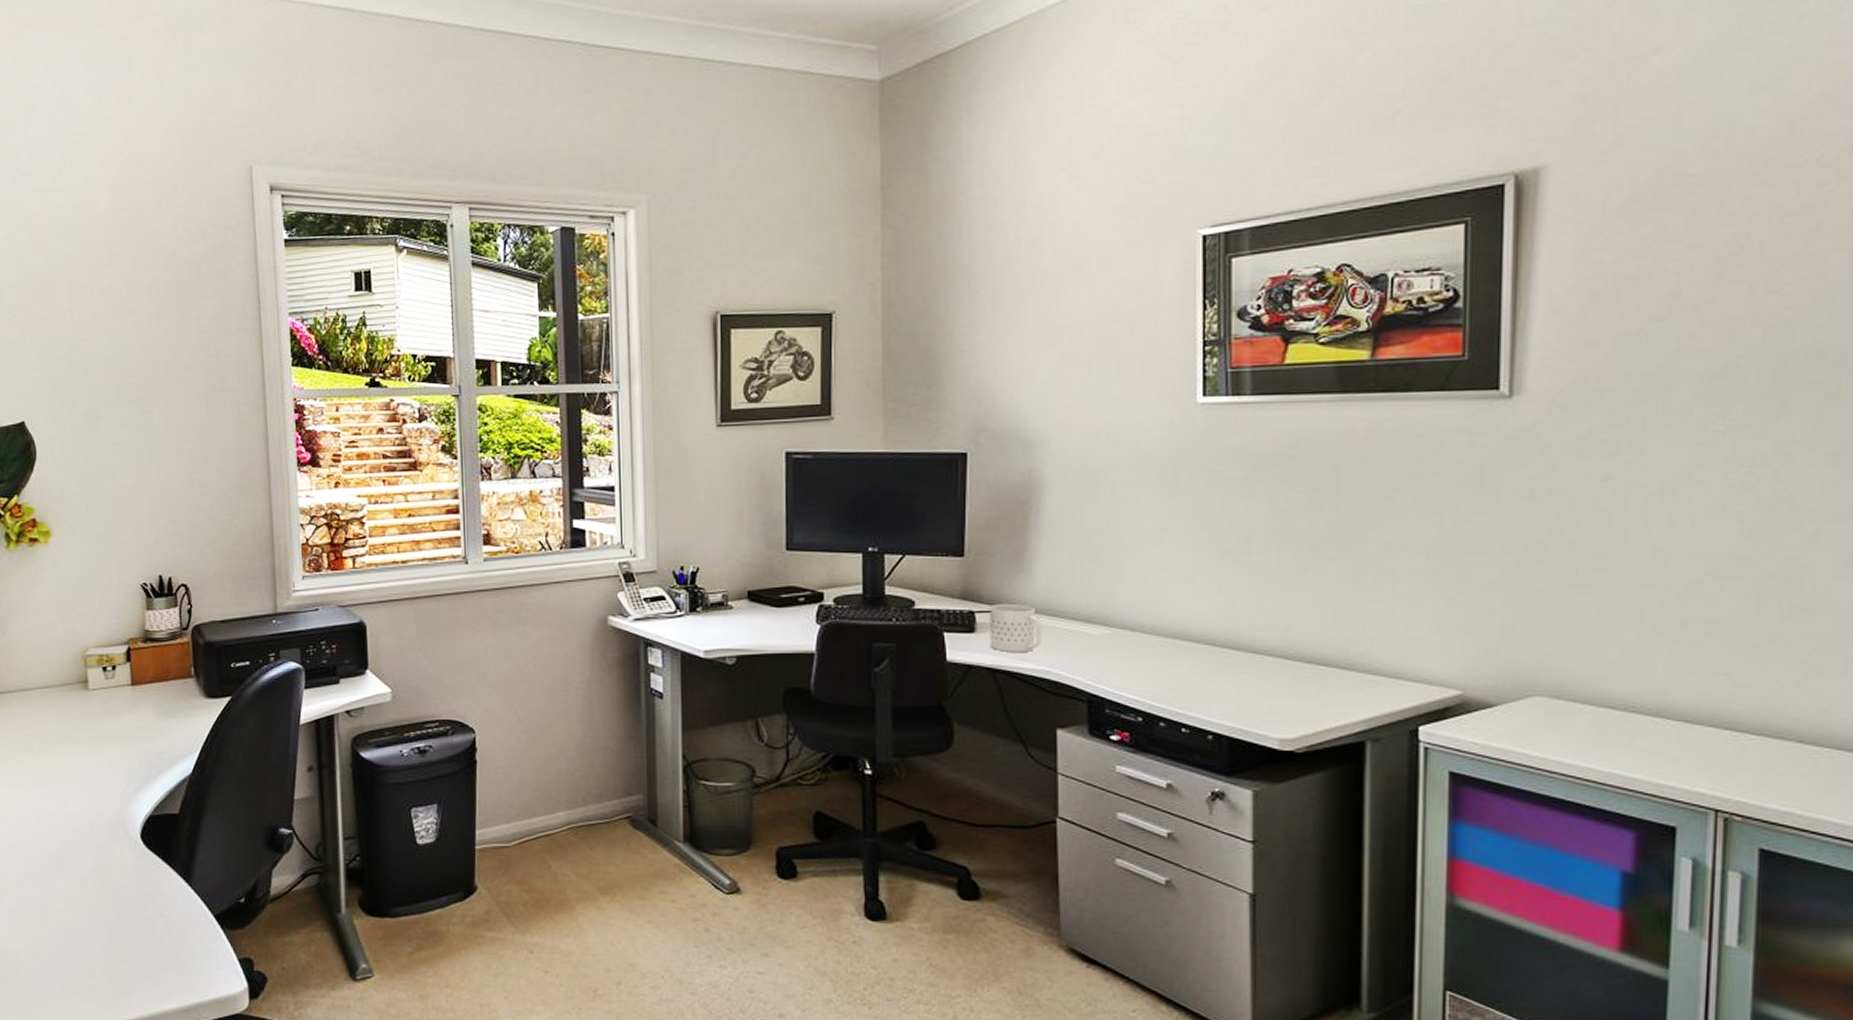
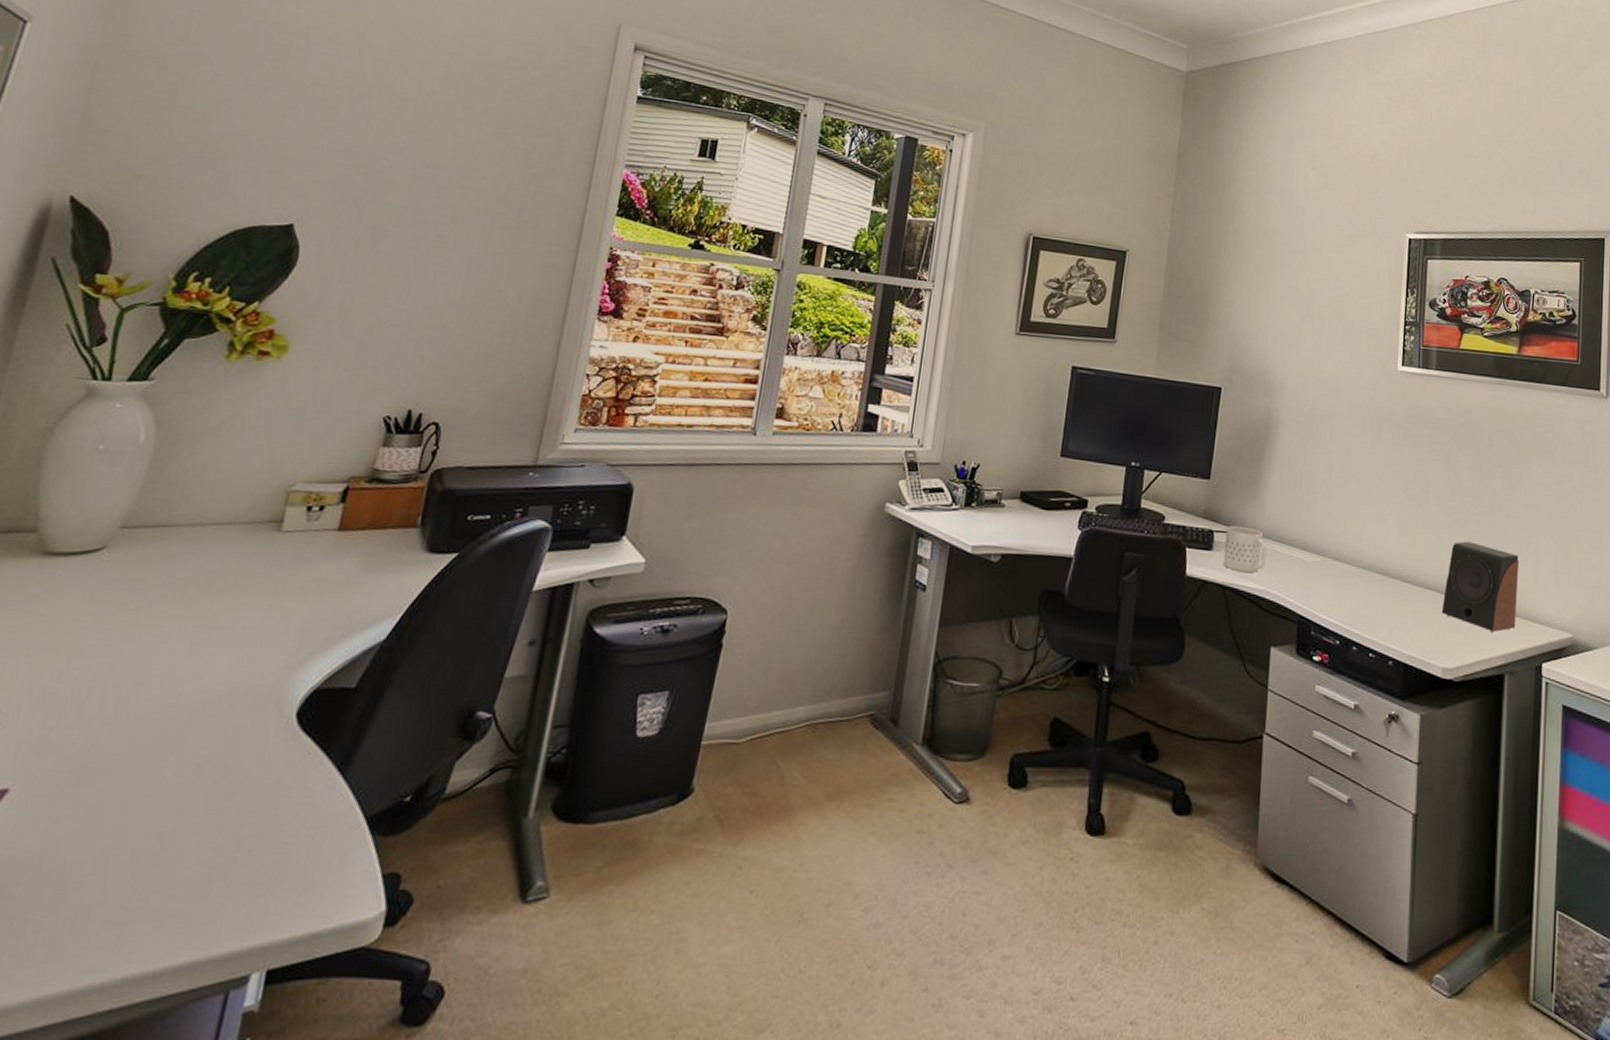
speaker: none [1274,595,1381,696] -> present [1441,541,1519,633]

